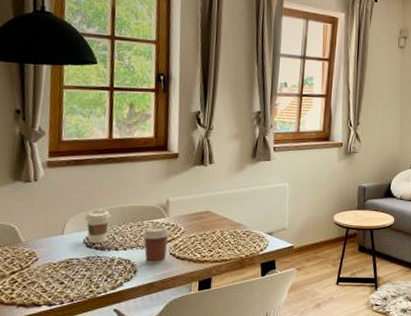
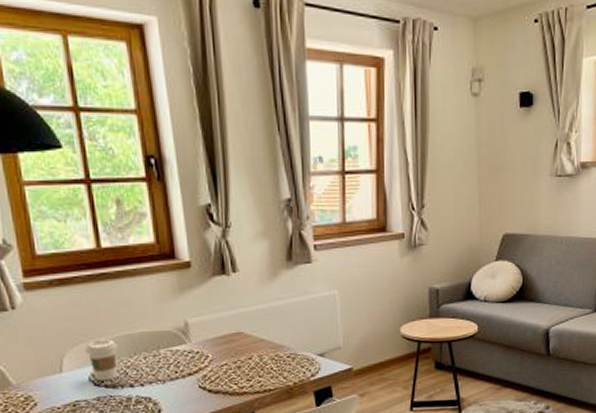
coffee cup: present [142,225,170,264] -> none [160,354,196,401]

